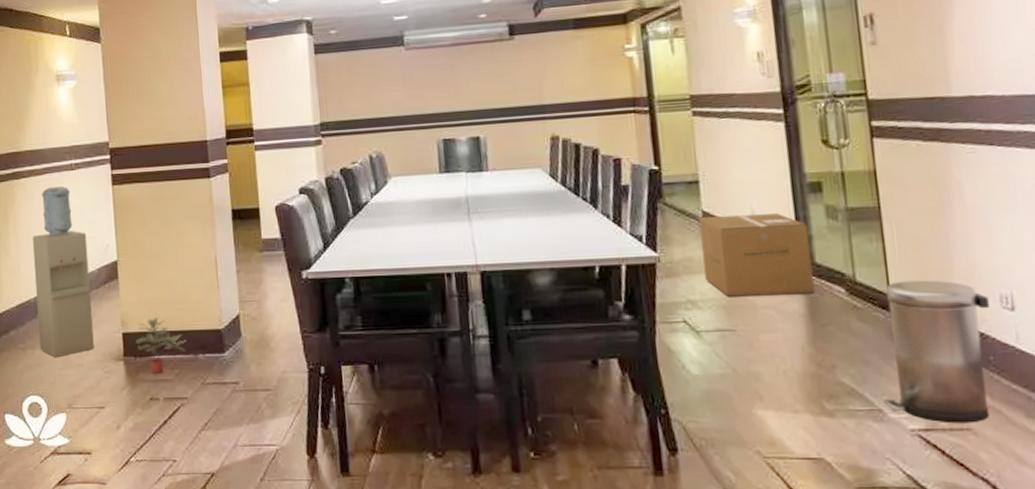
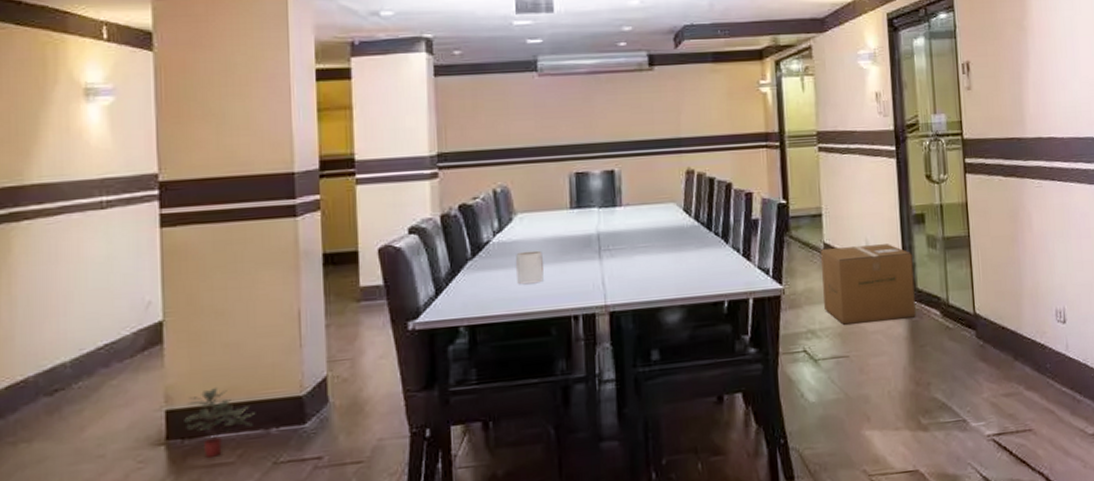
water cooler: present [32,185,94,358] -> none [35,229,123,451]
mug: none [391,211,418,243] -> present [515,250,545,285]
pedal bin: present [884,280,990,424] -> none [968,300,1049,426]

